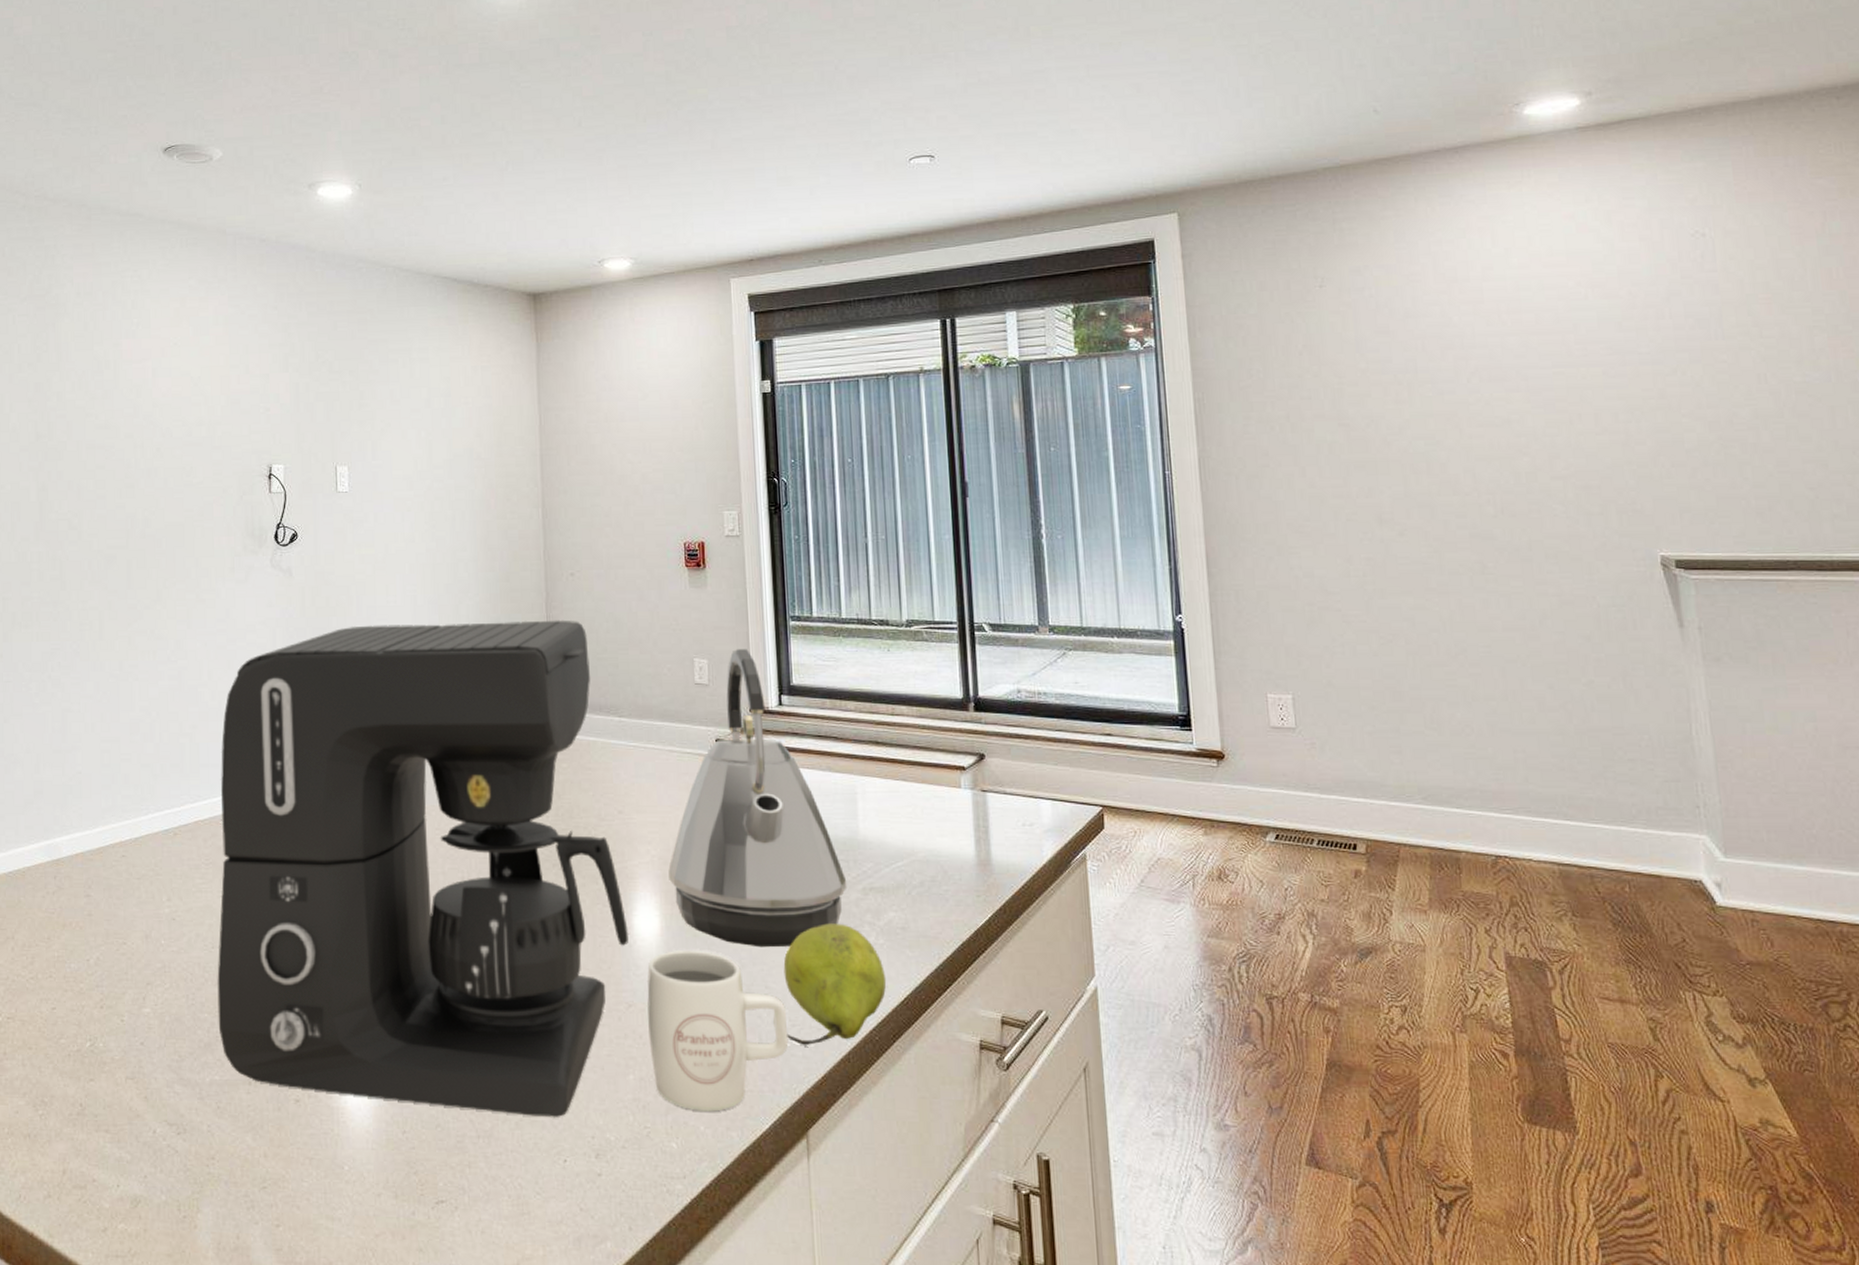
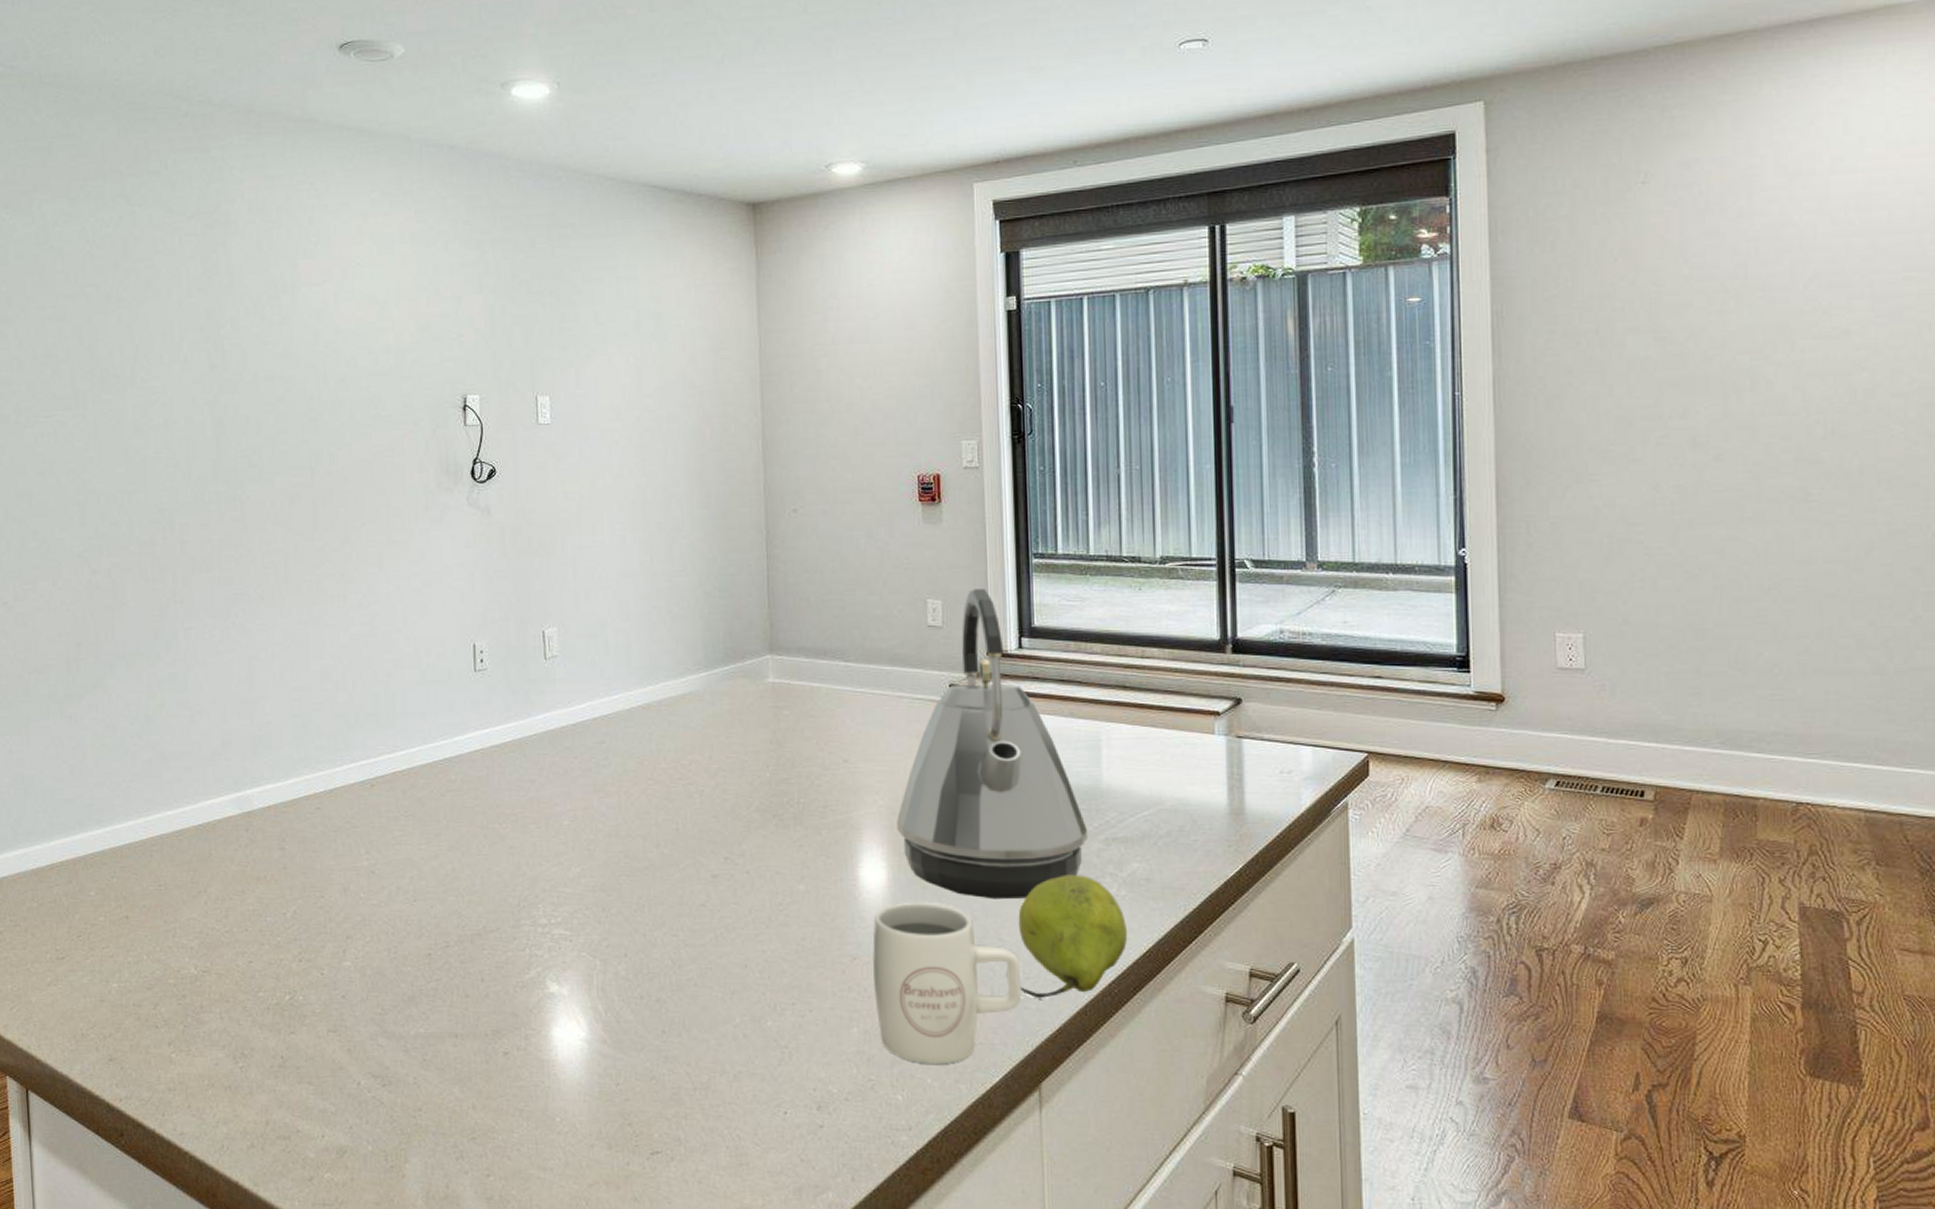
coffee maker: present [217,620,629,1117] -> none [418,559,854,1070]

